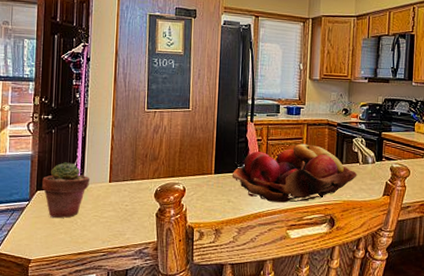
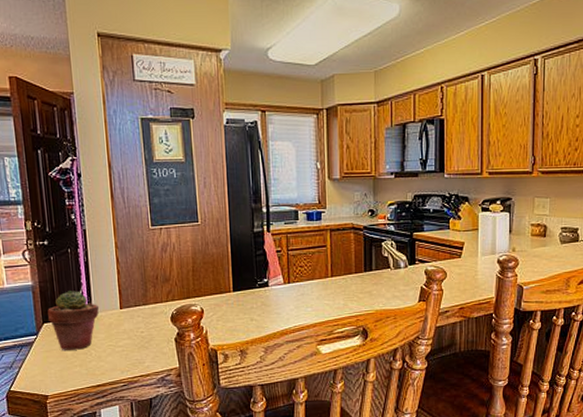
fruit basket: present [231,143,357,203] -> none [252,251,389,317]

